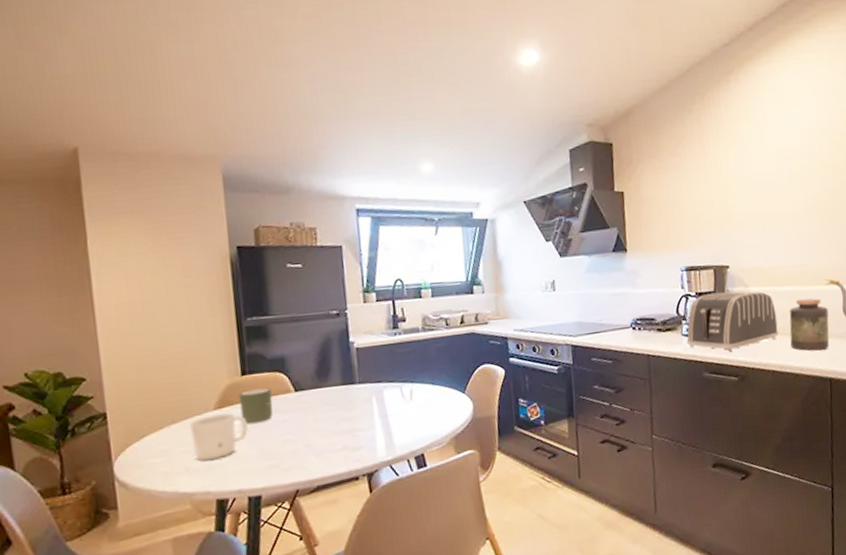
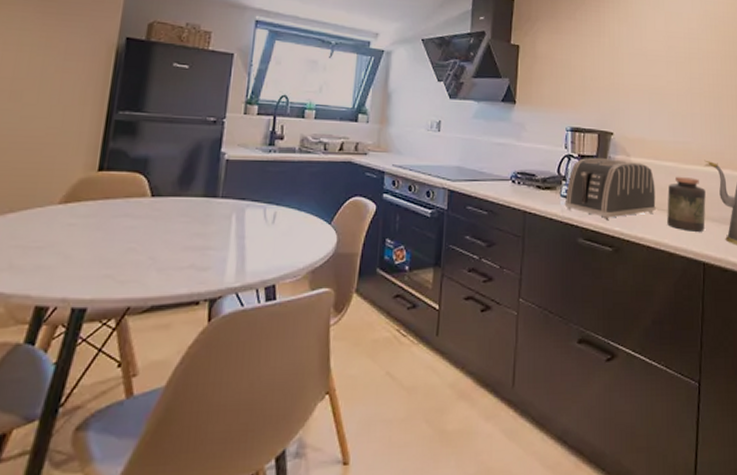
mug: present [190,413,248,461] -> none [23,209,91,260]
mug: present [239,388,273,426] -> none [87,187,126,227]

